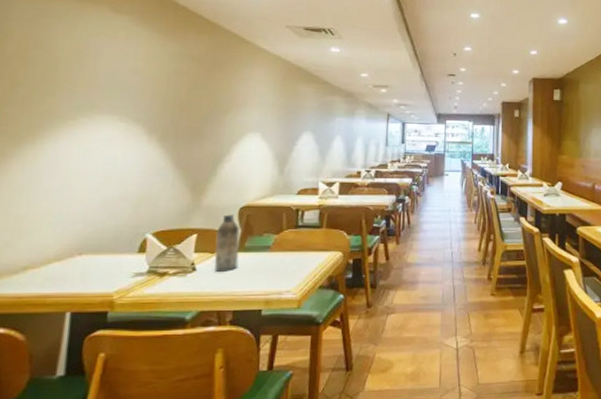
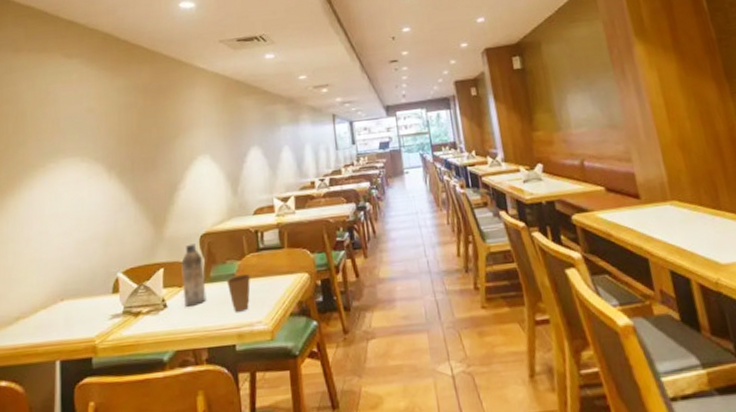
cup: none [261,248,285,282] -> present [226,274,250,314]

